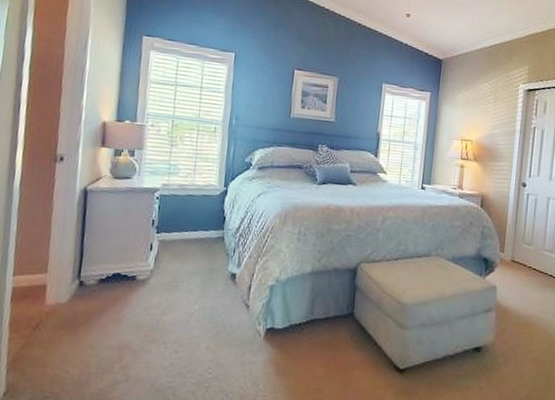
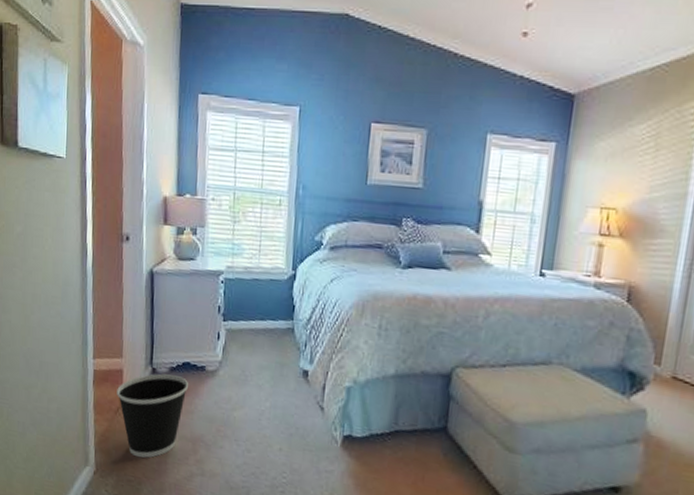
wastebasket: none [37,286,118,372] -> present [117,373,188,458]

